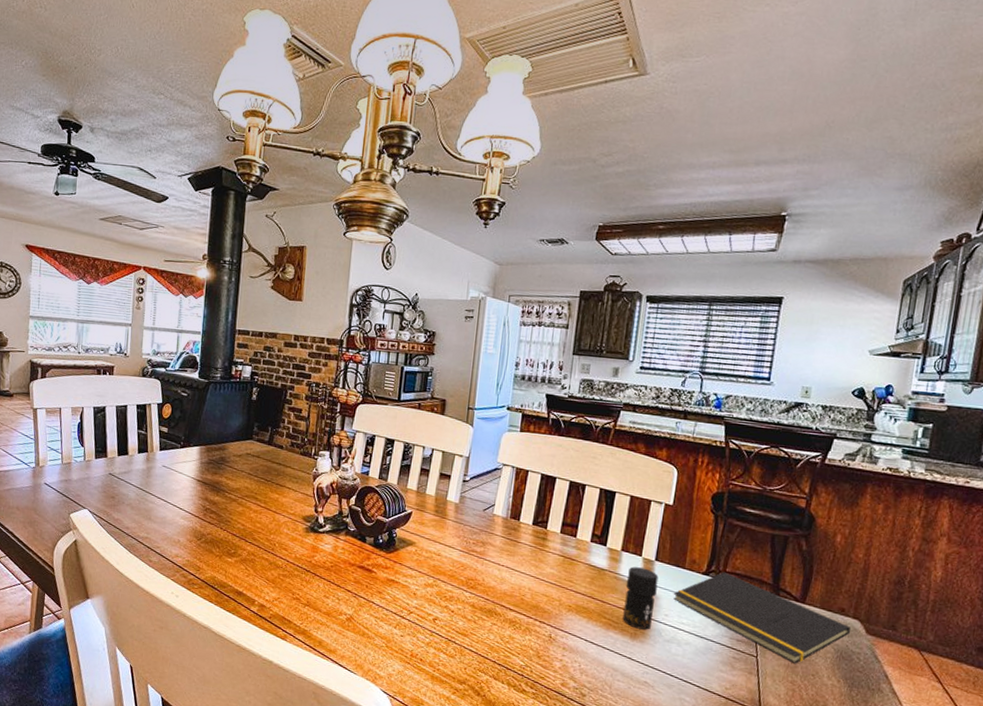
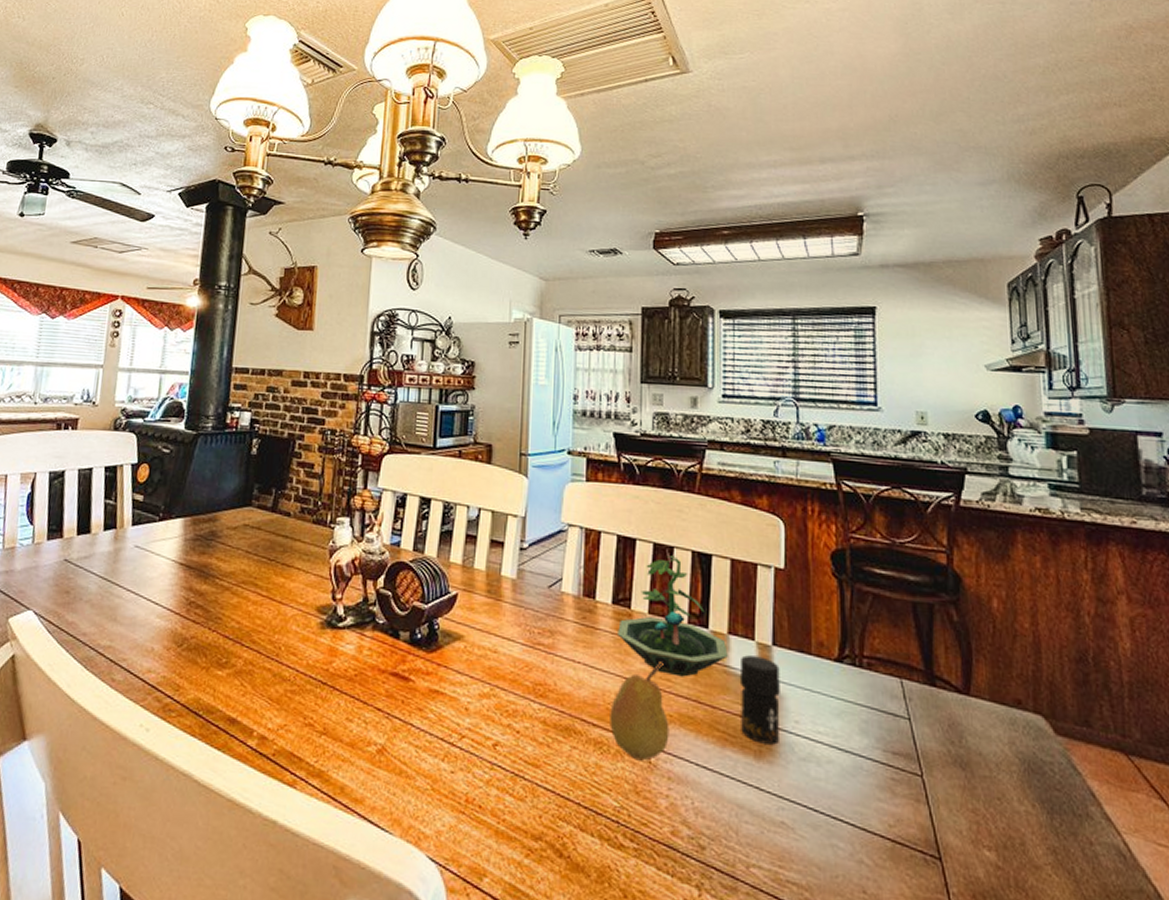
fruit: none [522,568,568,636] -> present [610,662,669,761]
terrarium: none [535,491,620,580] -> present [618,556,728,677]
notepad: present [673,571,851,664] -> none [801,656,1036,783]

